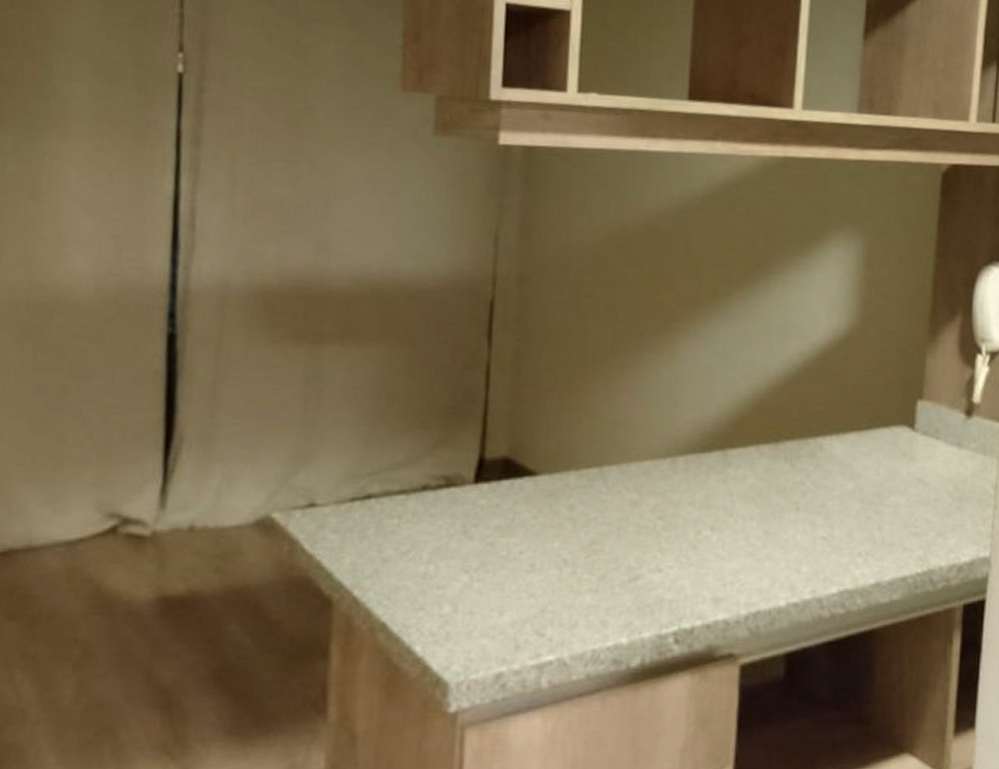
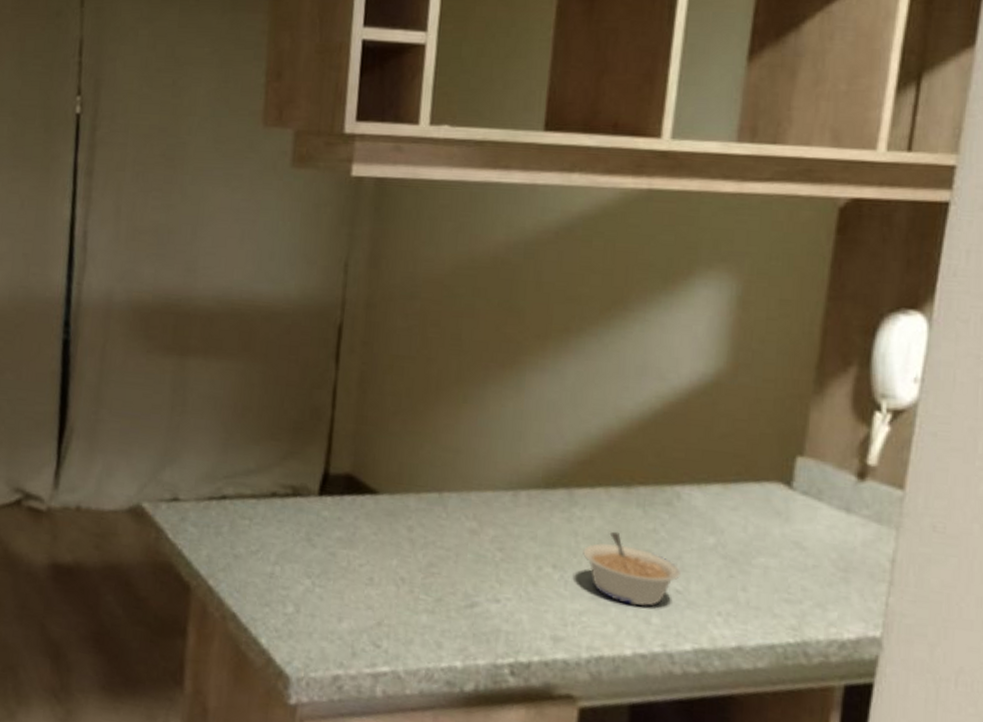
legume: none [738,487,826,557] -> present [583,531,682,606]

